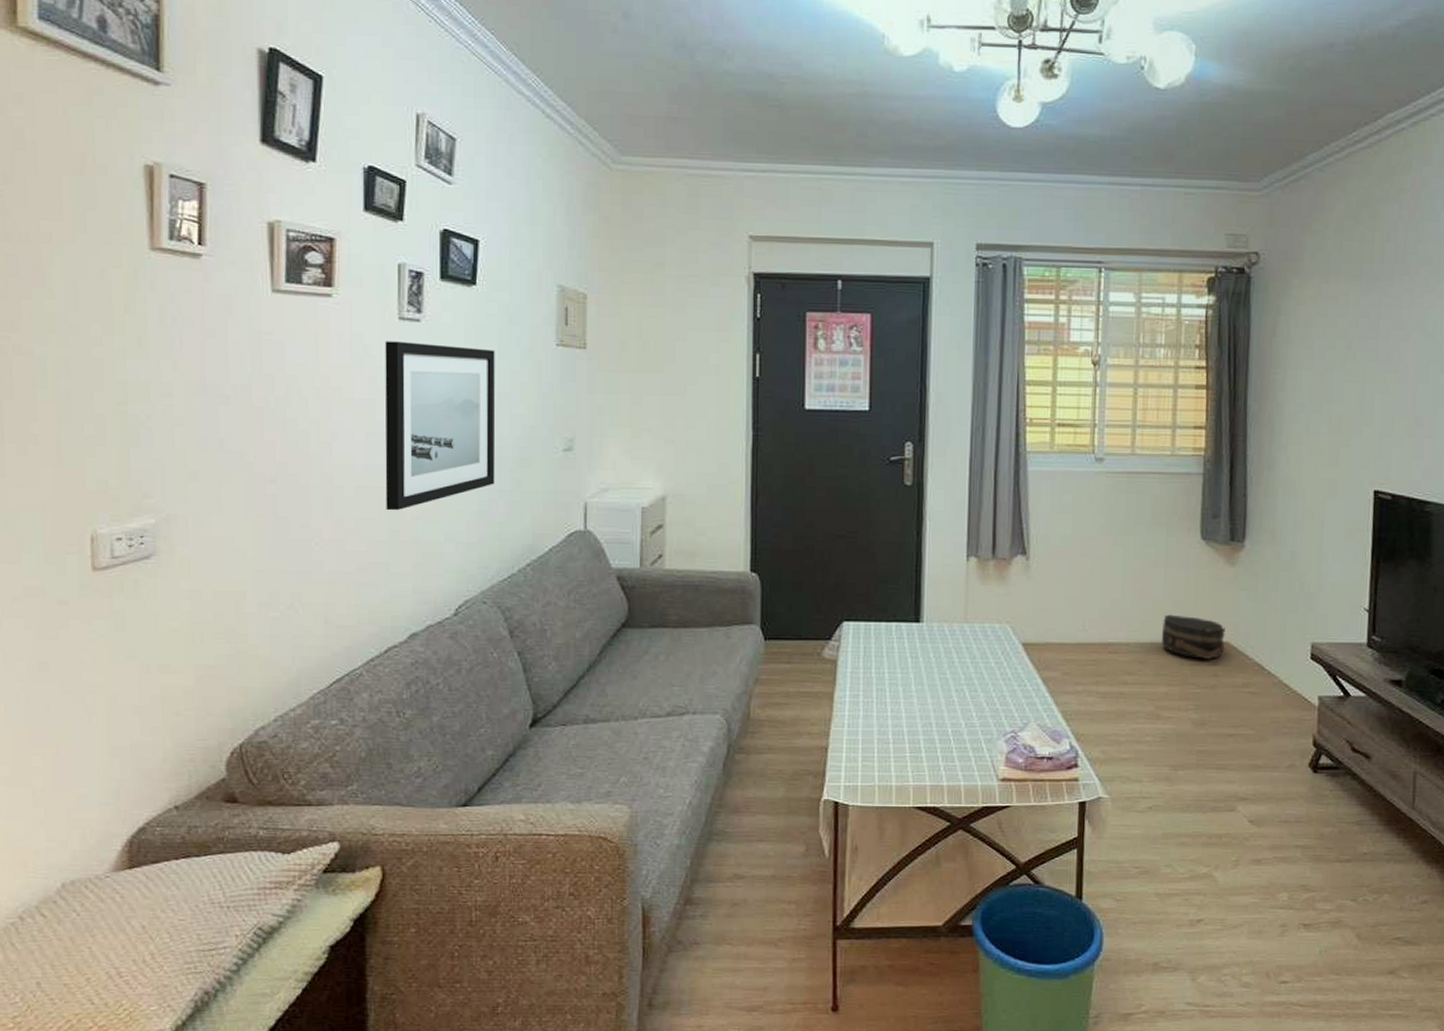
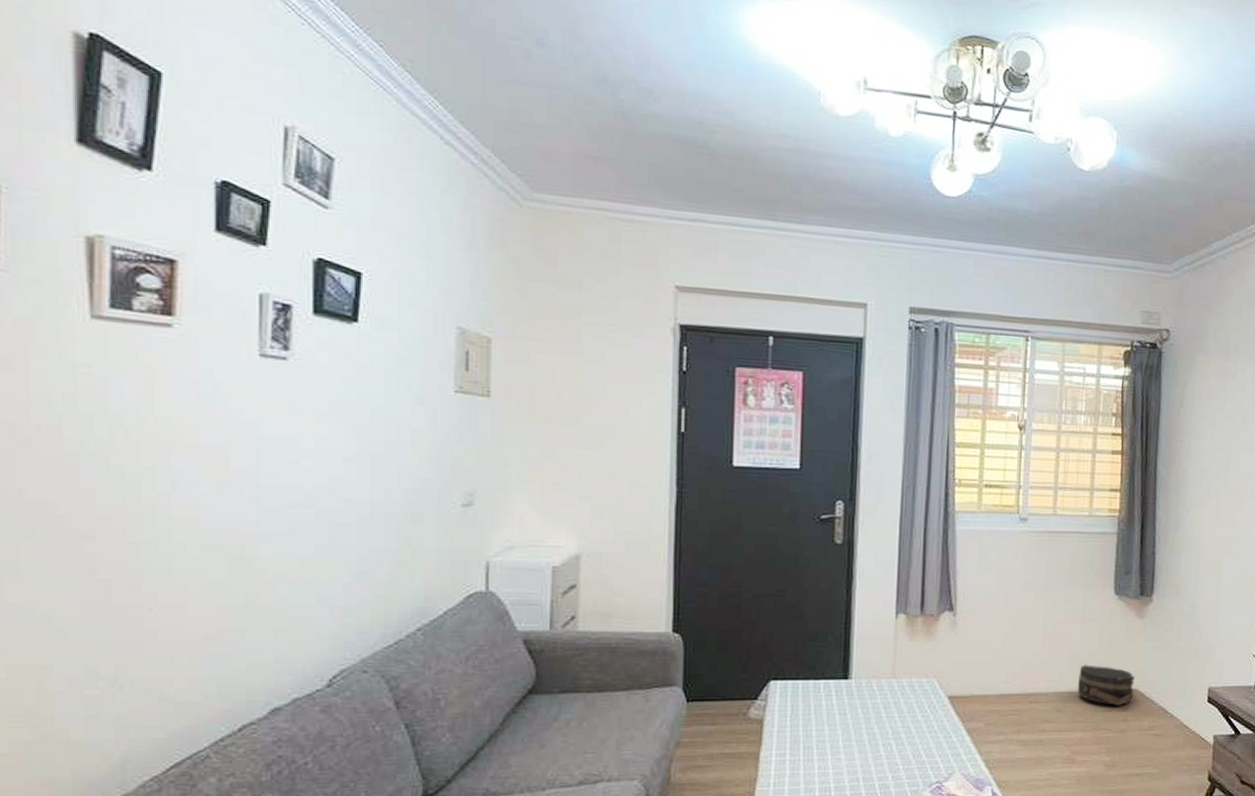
wall art: present [385,341,496,511] -> none [240,380,381,572]

